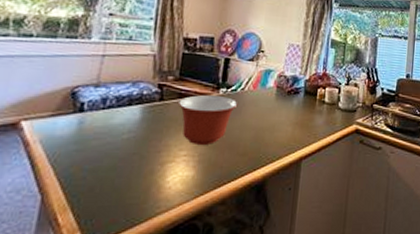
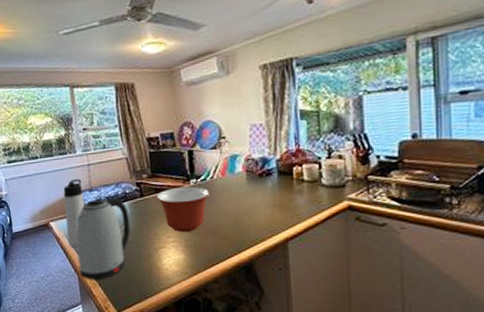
thermos bottle: none [41,69,89,158] -> present [63,178,84,248]
kettle: none [46,97,140,203] -> present [75,197,130,280]

